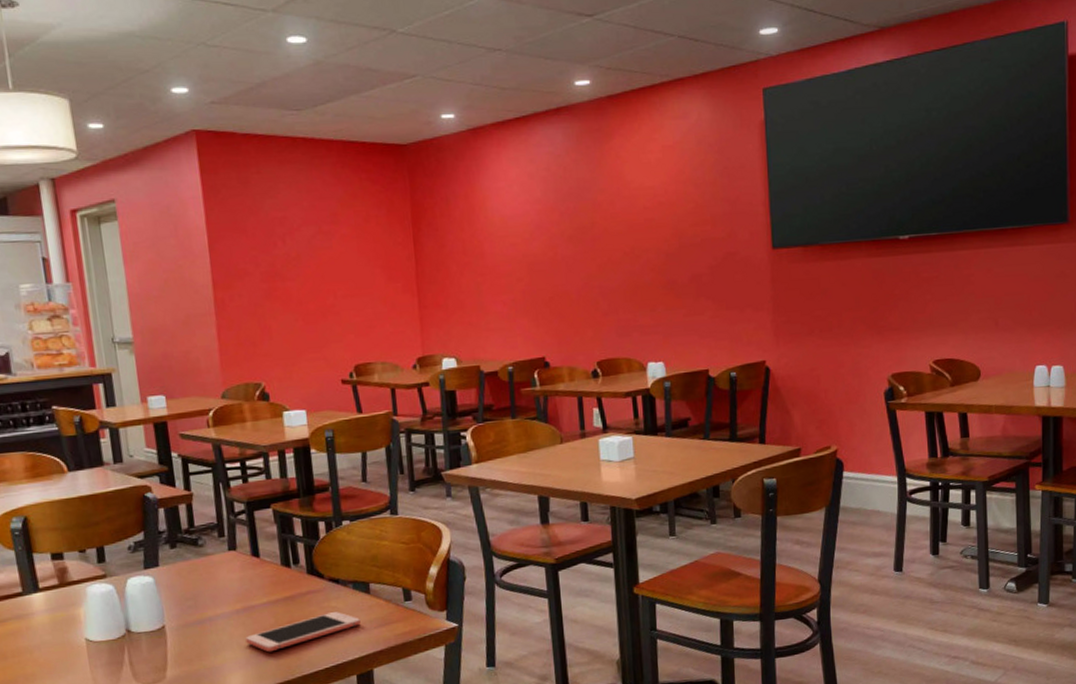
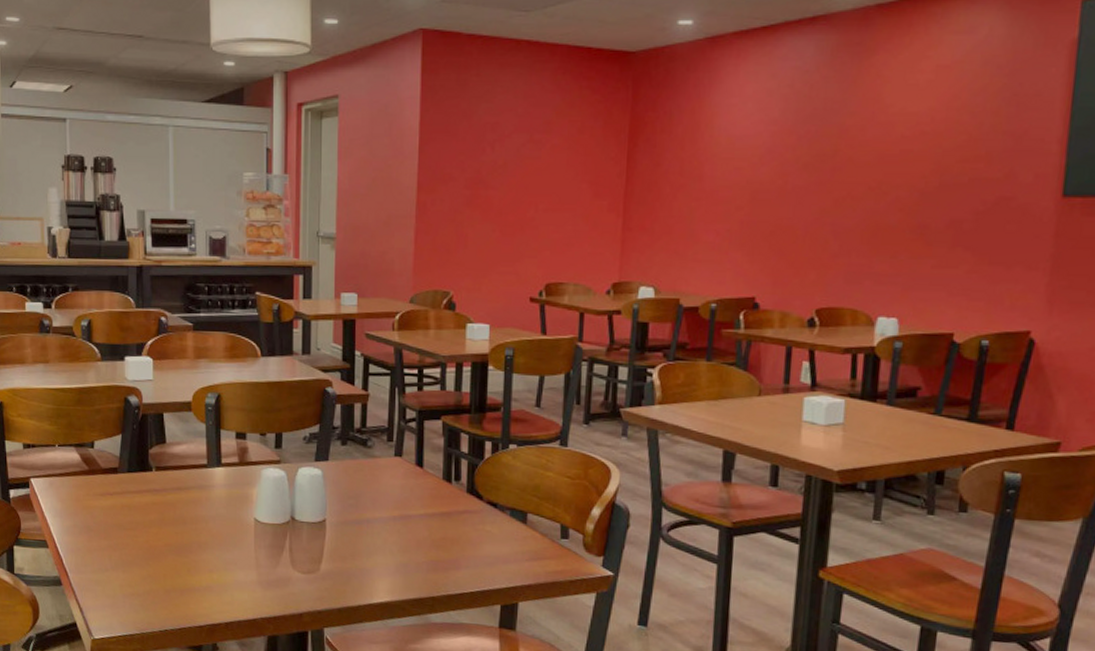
cell phone: present [245,611,361,653] -> none [398,535,513,565]

